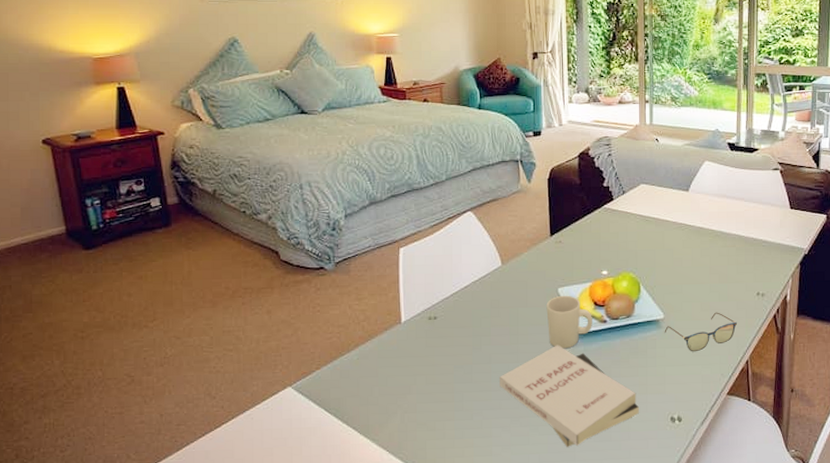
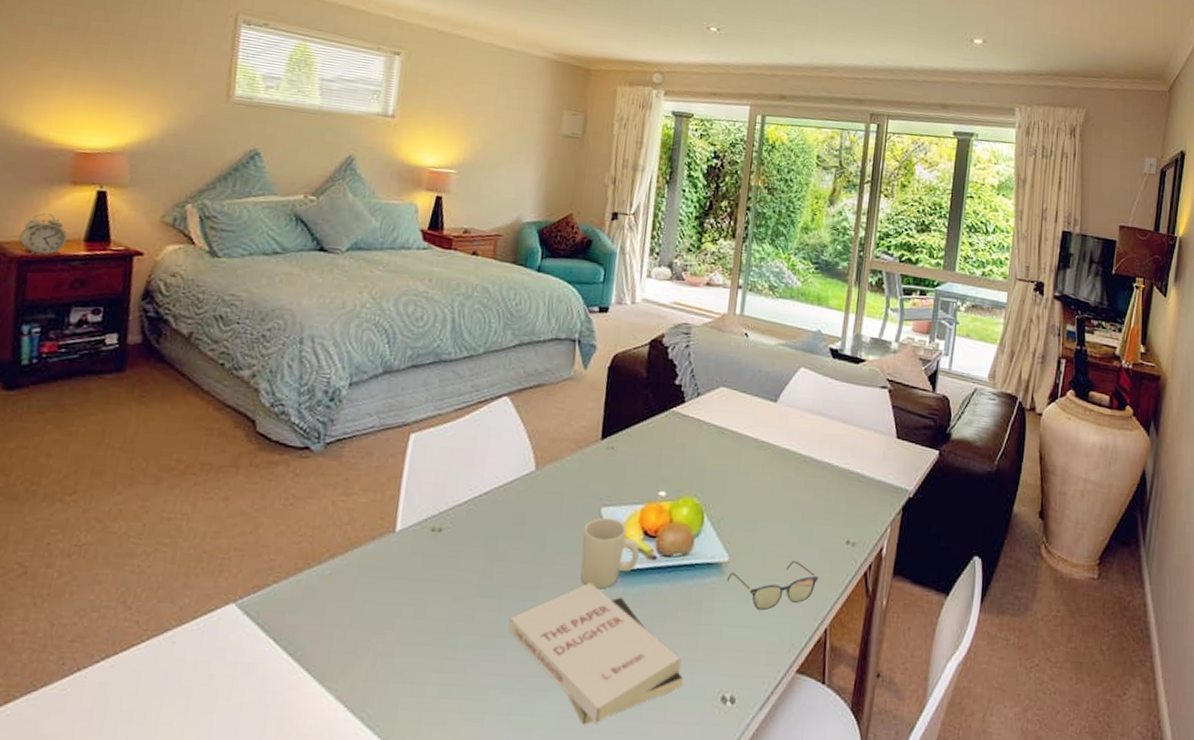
alarm clock: none [67,110,103,145] -> present [19,213,68,256]

